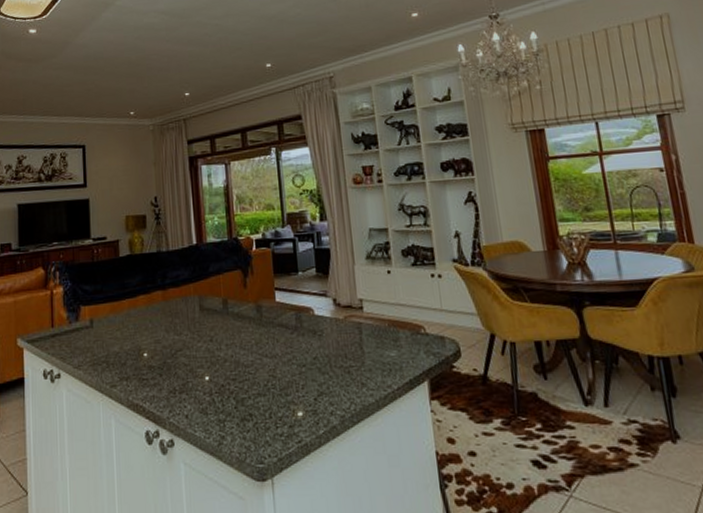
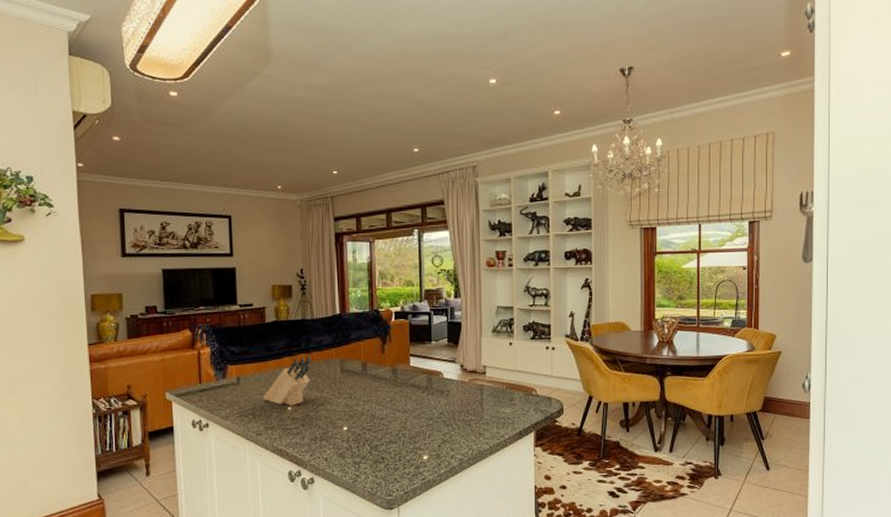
knife block: none [118,293,168,352] -> present [263,356,311,406]

